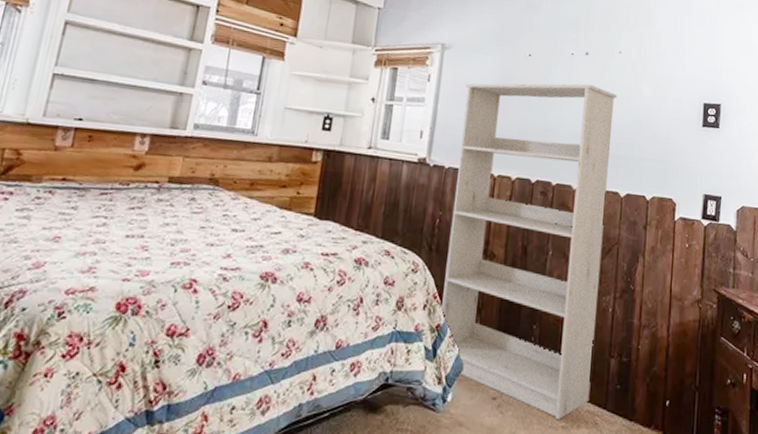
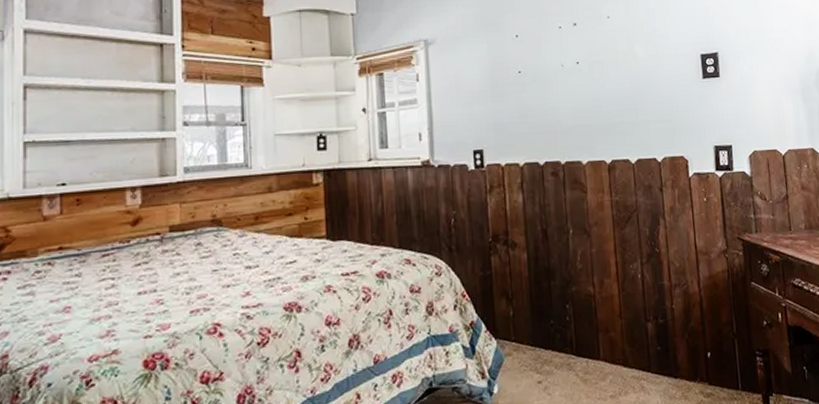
bookcase: present [442,83,617,420] -> none [456,55,633,391]

